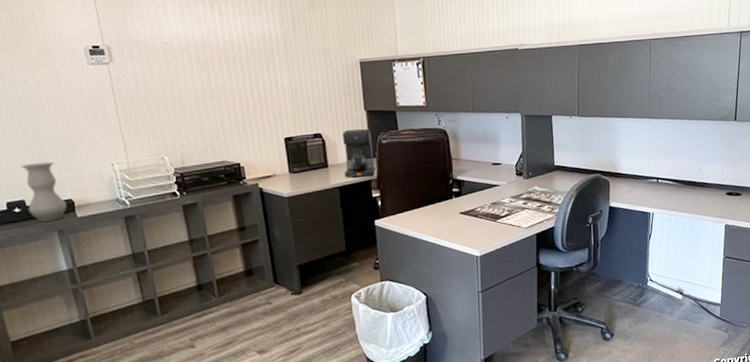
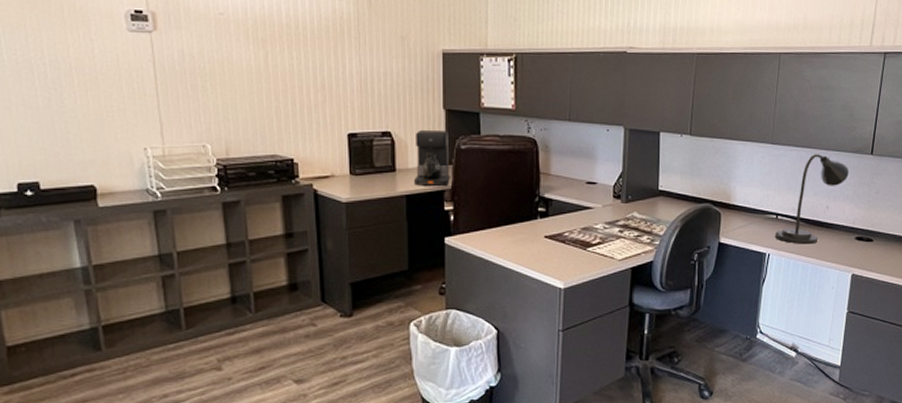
vase: present [21,162,67,223] -> none [39,140,88,210]
desk lamp: none [657,124,717,203] -> present [775,154,849,244]

